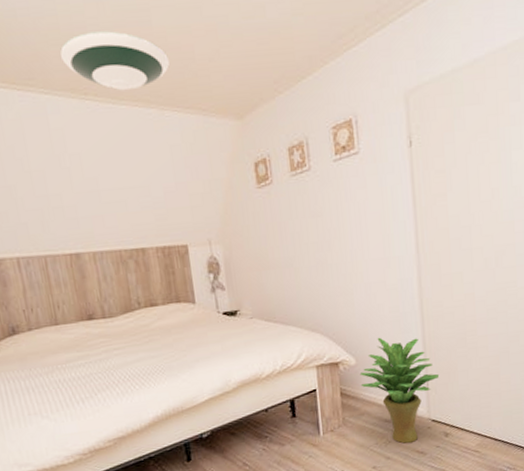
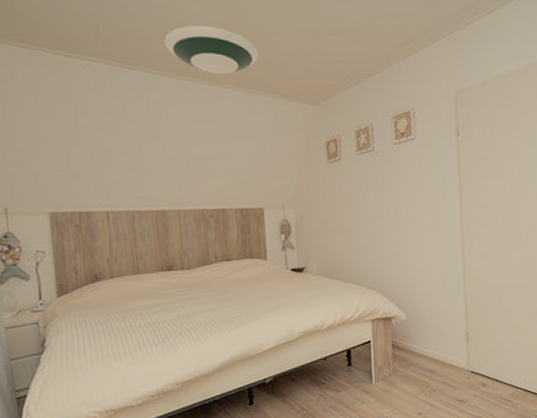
potted plant: present [359,337,440,444] -> none [409,296,478,392]

